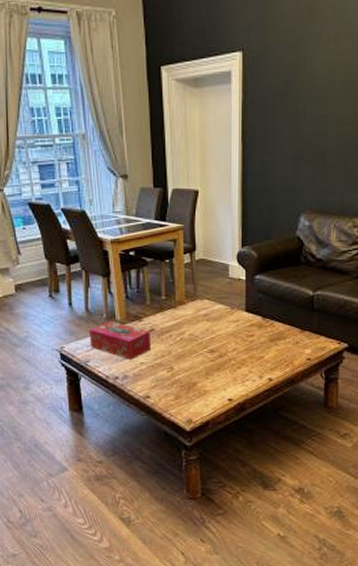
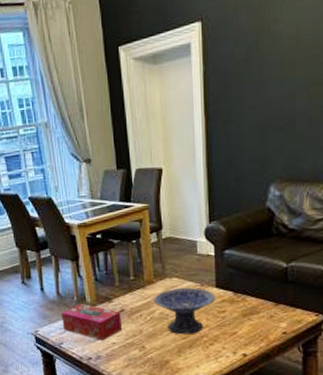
decorative bowl: none [184,310,245,357] -> present [153,287,216,335]

